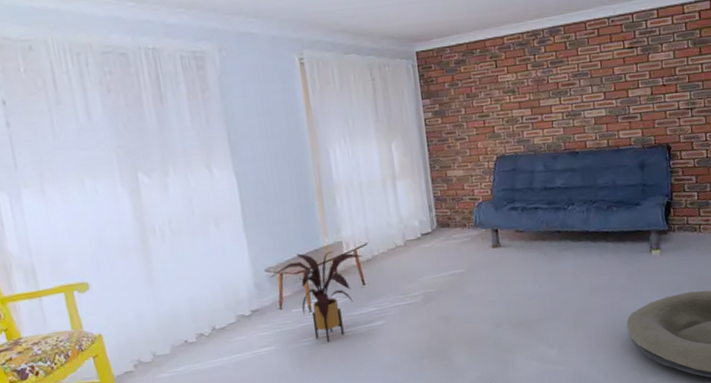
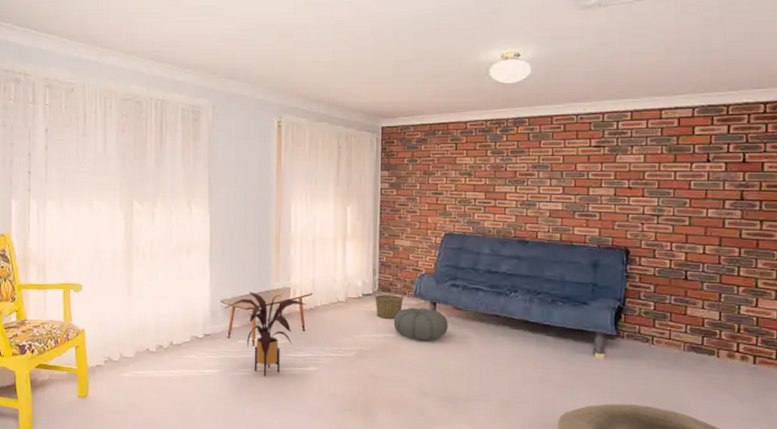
basket: none [434,228,465,256] -> present [375,294,404,320]
pouf: none [457,236,513,271] -> present [393,307,448,340]

